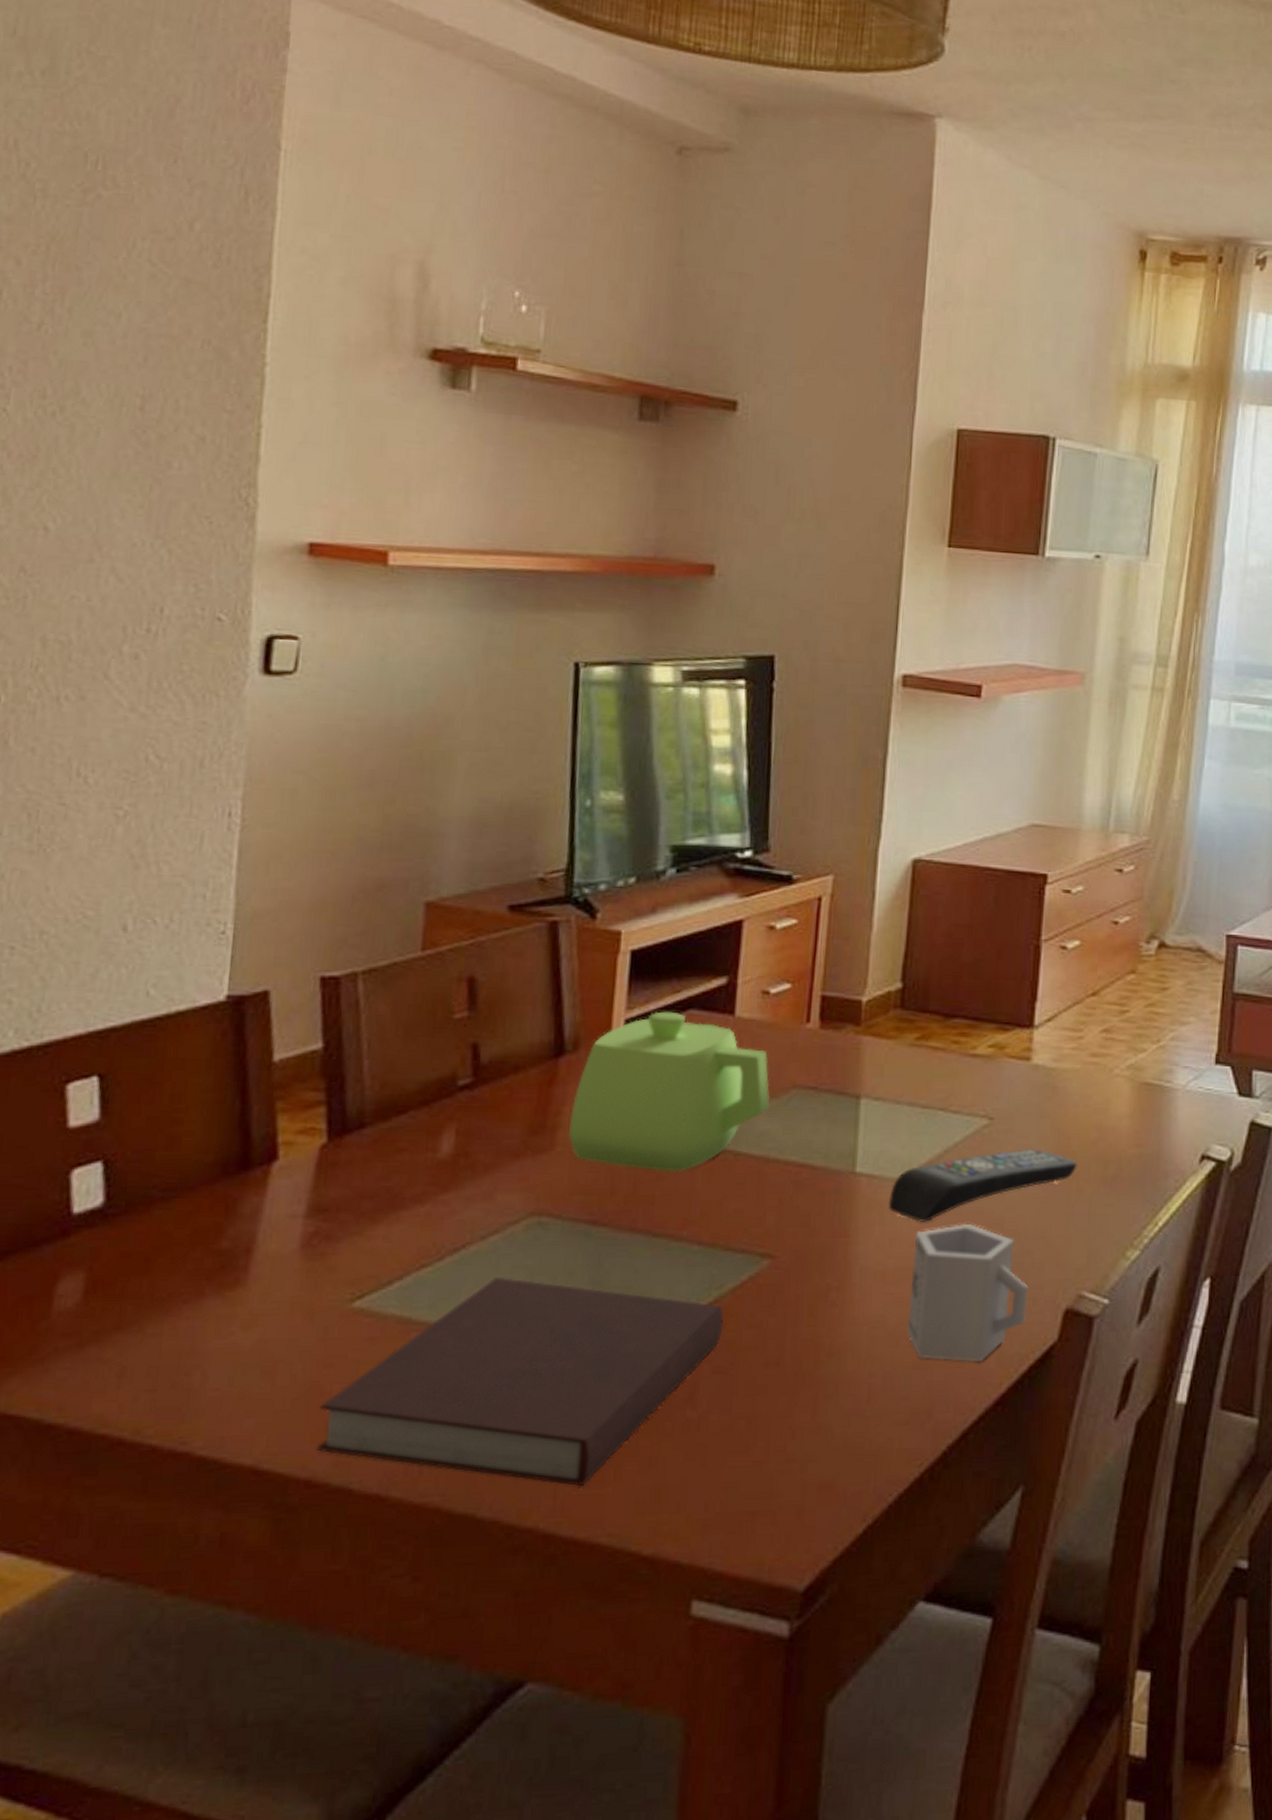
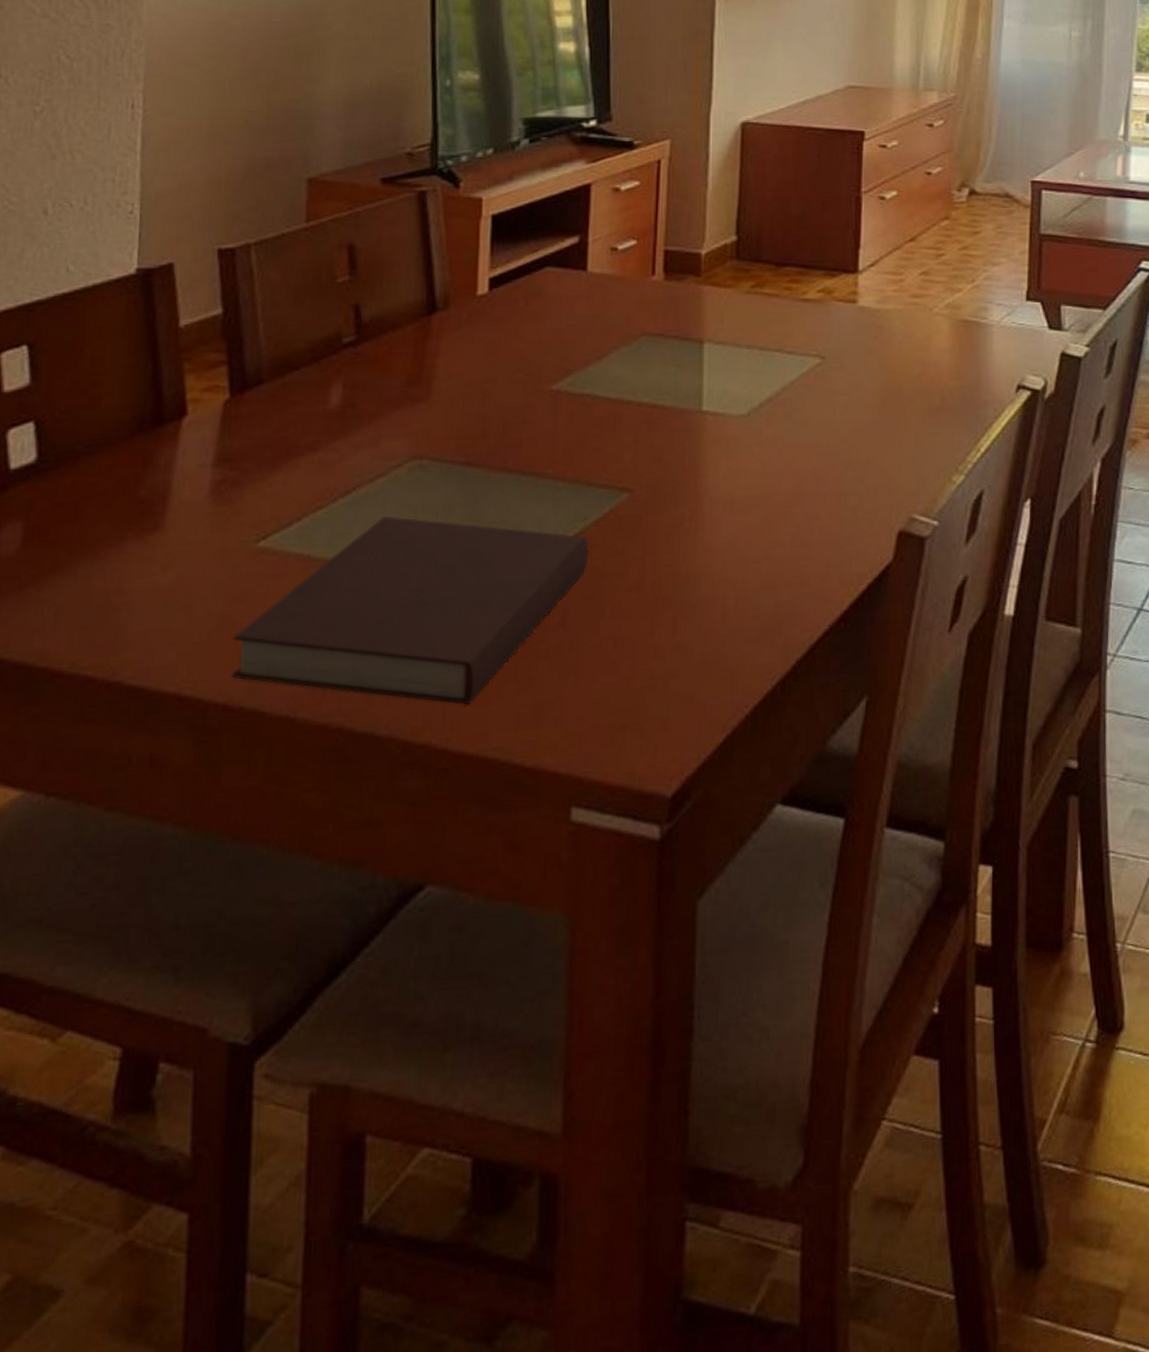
teapot: present [568,1011,771,1173] -> none [442,269,622,416]
remote control: present [887,1149,1077,1222] -> none [732,384,904,455]
cup: present [907,1224,1028,1363] -> none [755,455,864,583]

